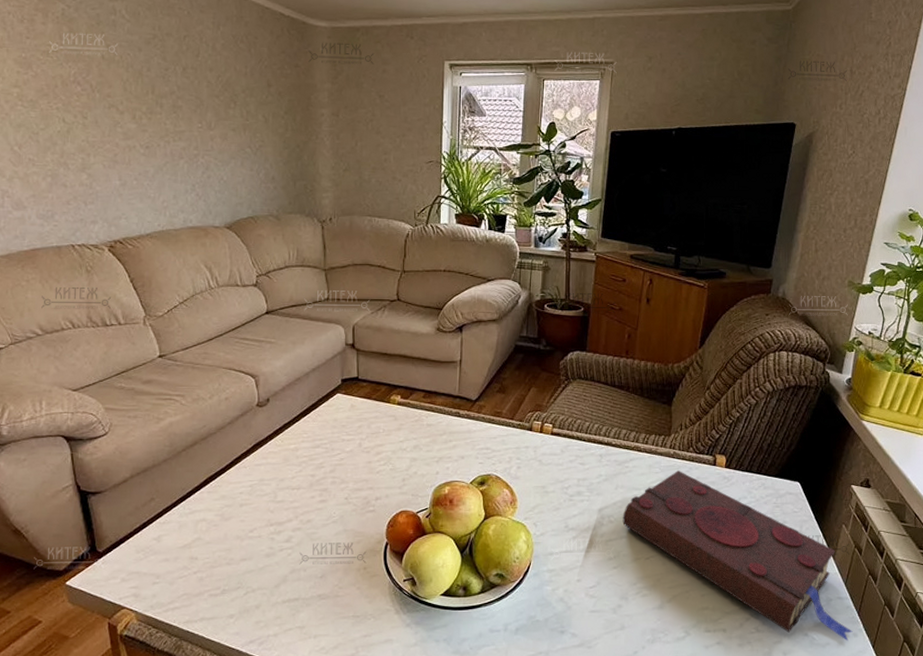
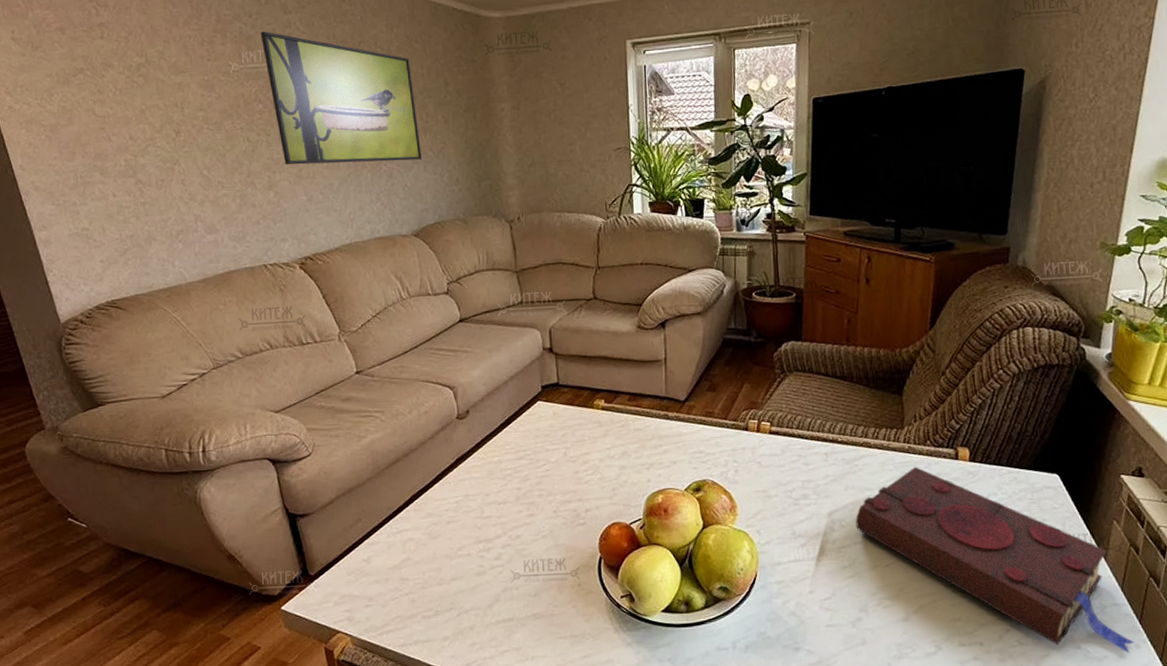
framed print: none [84,15,240,155] -> present [260,31,422,165]

